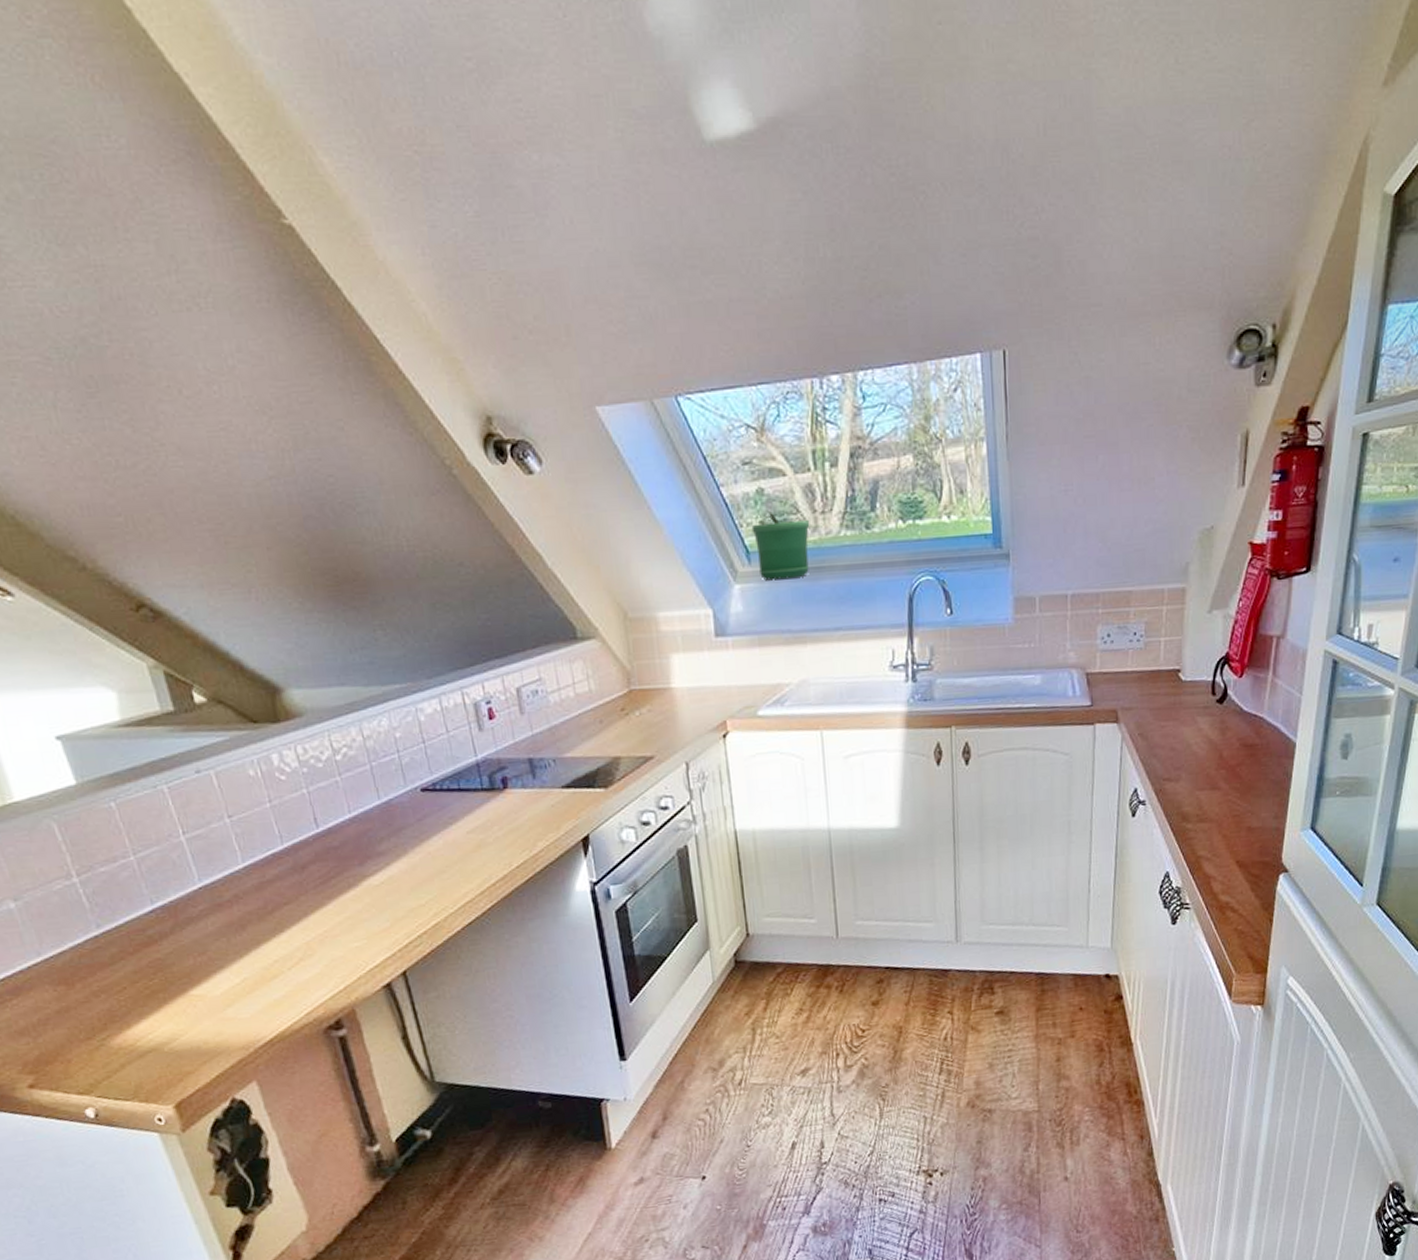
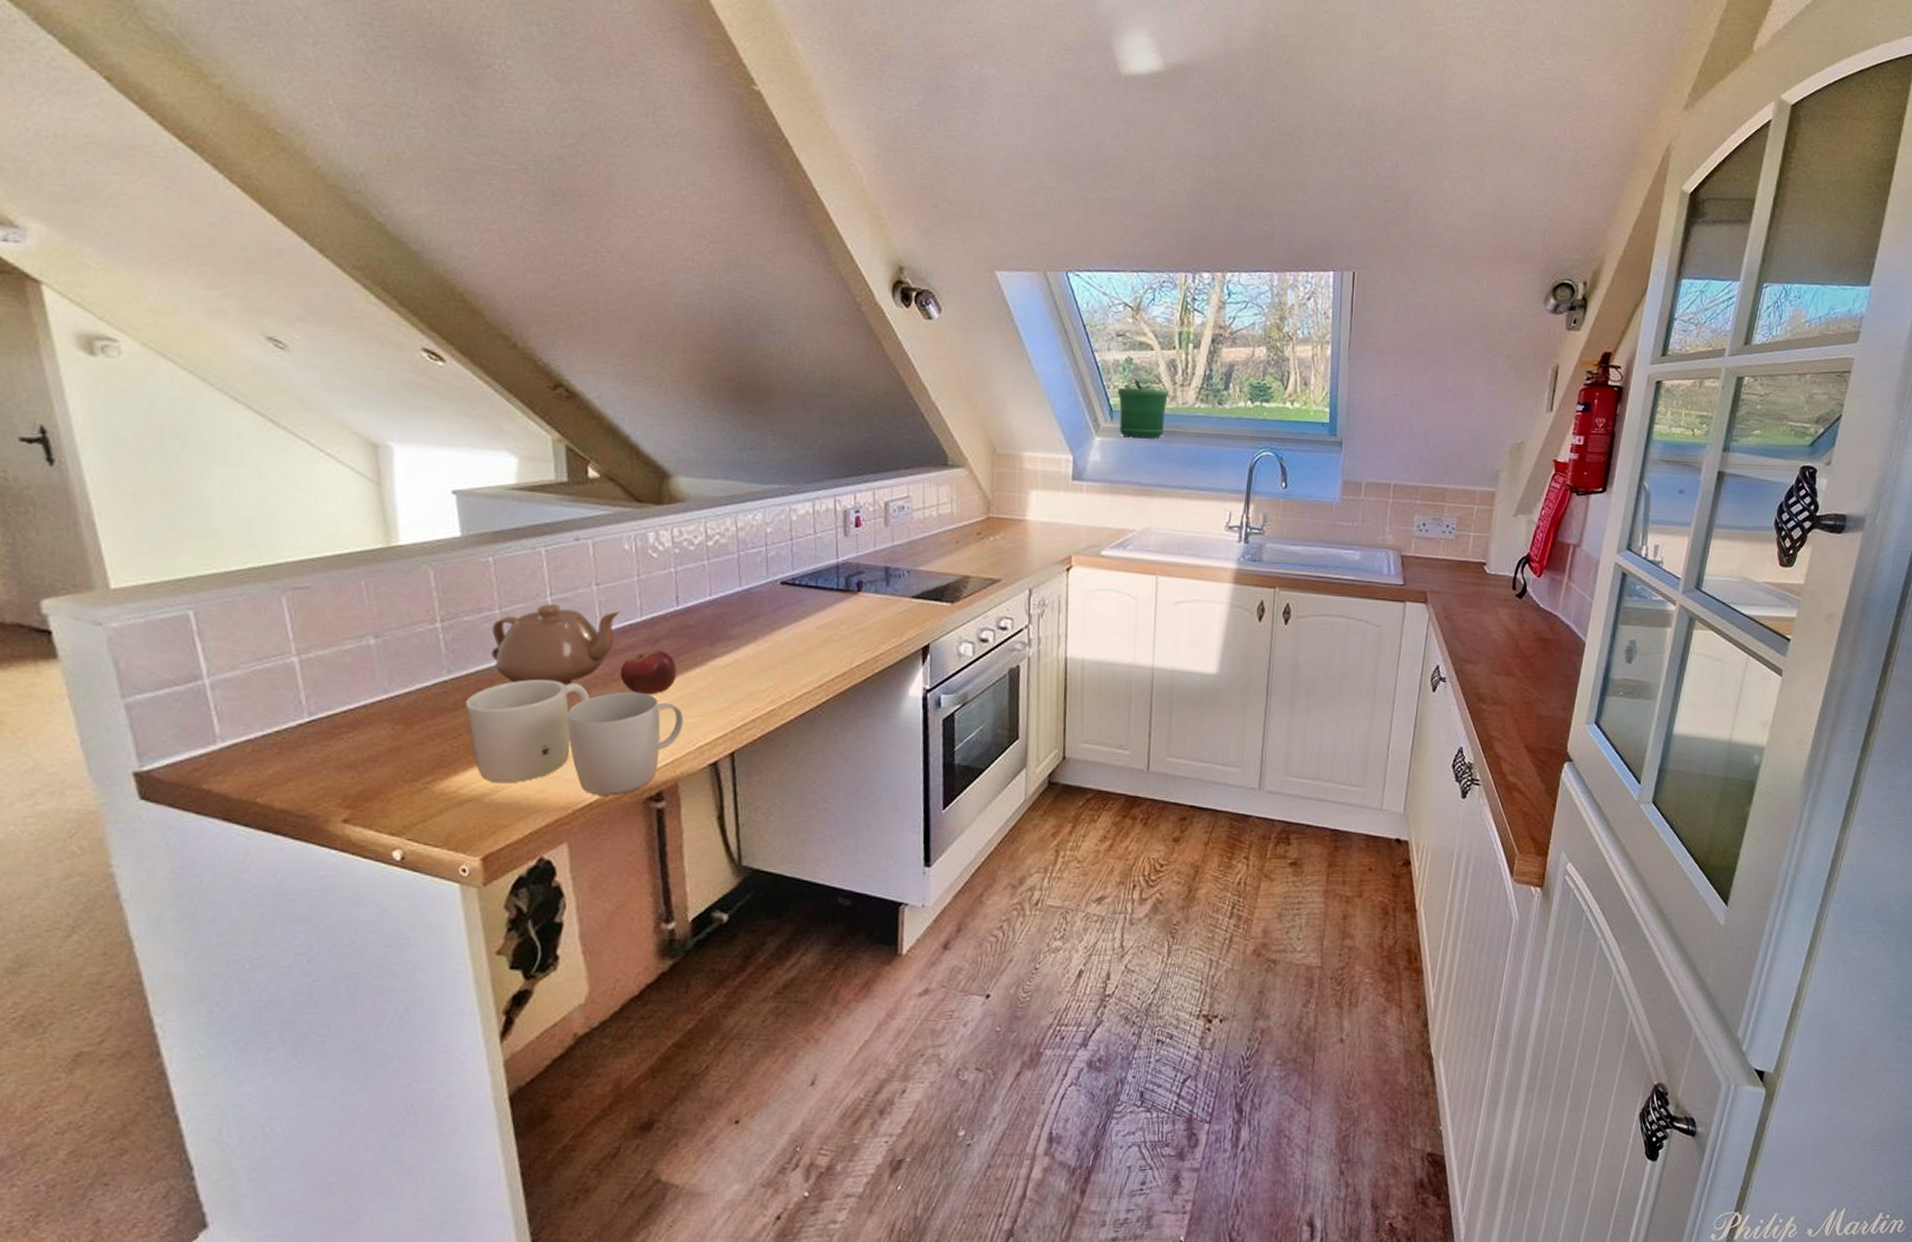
mug: none [121,921,248,1032] -> present [465,679,590,783]
teapot: none [130,842,260,929] -> present [490,604,621,685]
mug: none [227,922,349,1031] -> present [567,691,684,796]
fruit: none [272,876,332,925] -> present [620,649,677,695]

